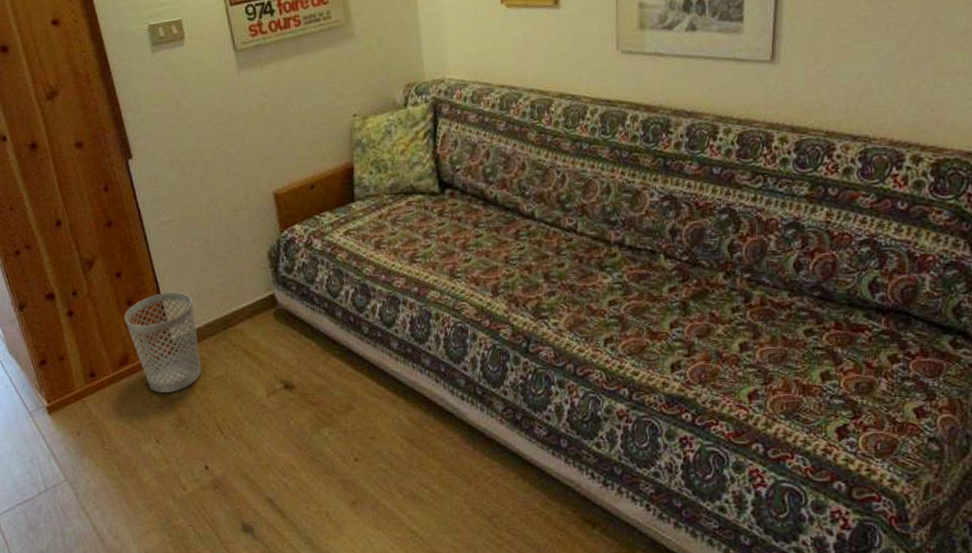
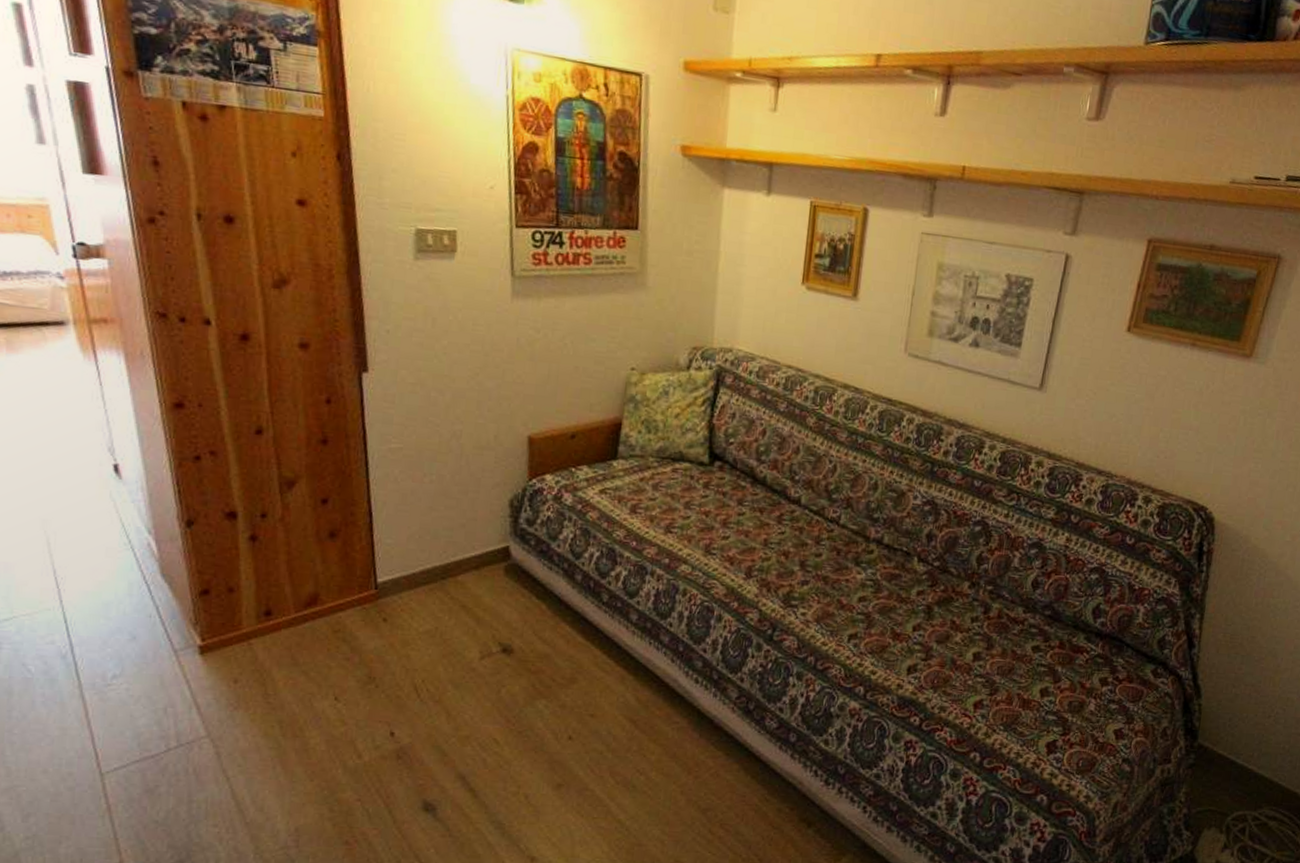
wastebasket: present [124,291,202,393] -> none [322,528,411,644]

